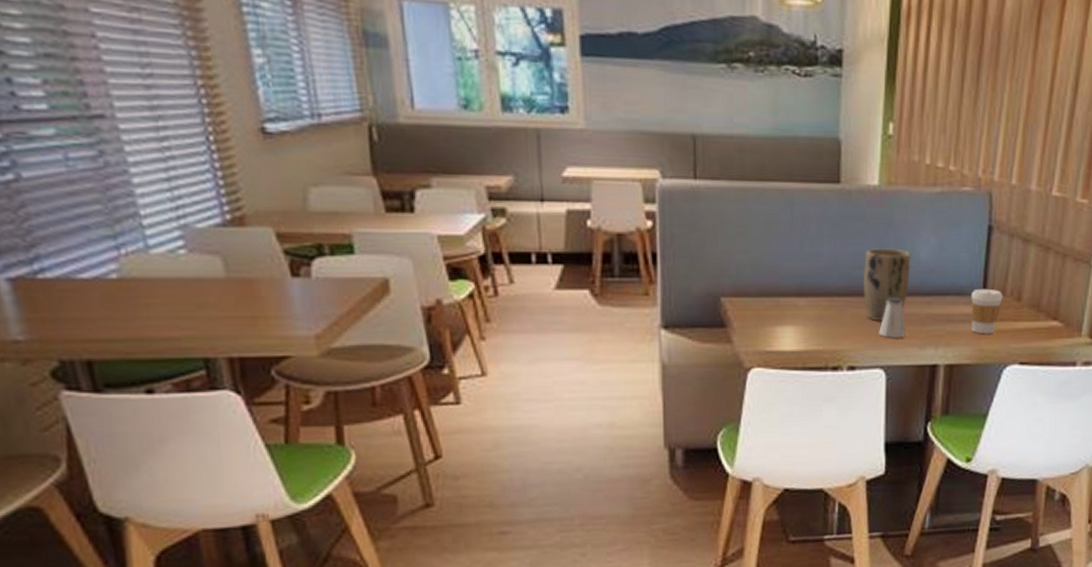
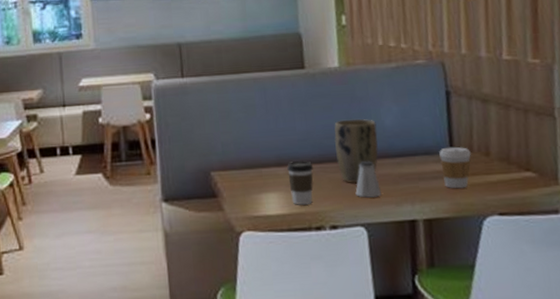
coffee cup: none [808,292,837,342] -> present [287,160,314,205]

